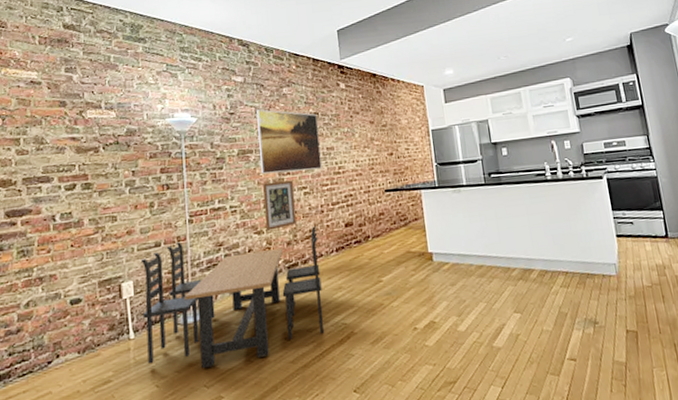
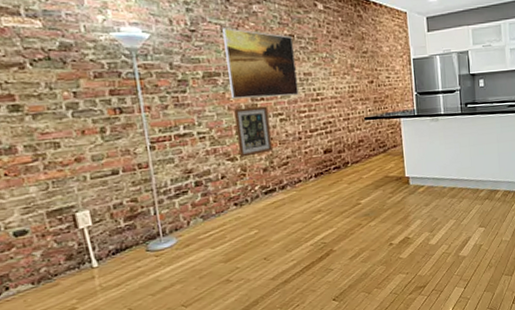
dining set: present [140,226,324,368] -> none [95,153,303,290]

